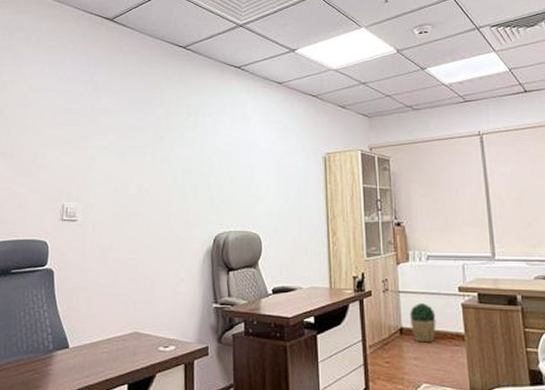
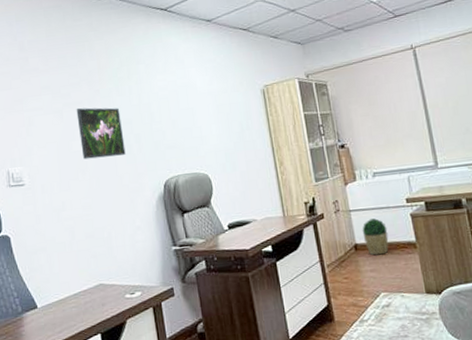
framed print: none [137,151,181,204] -> present [76,107,126,160]

